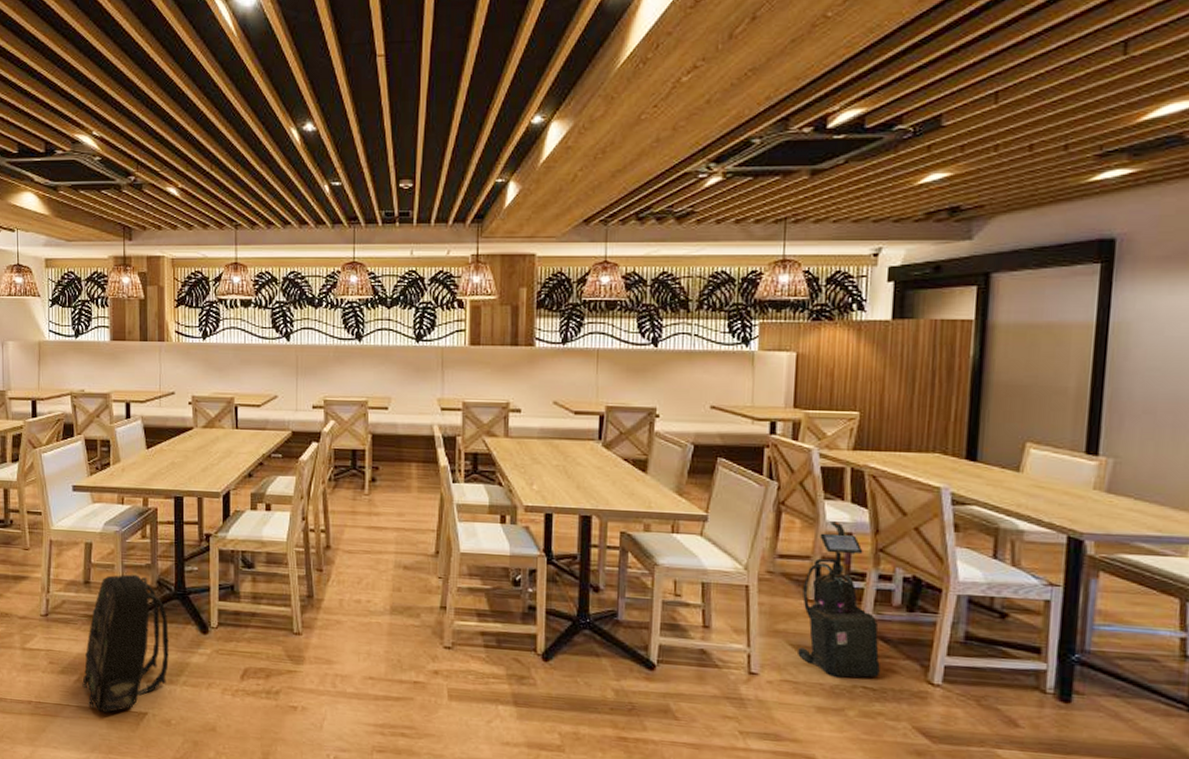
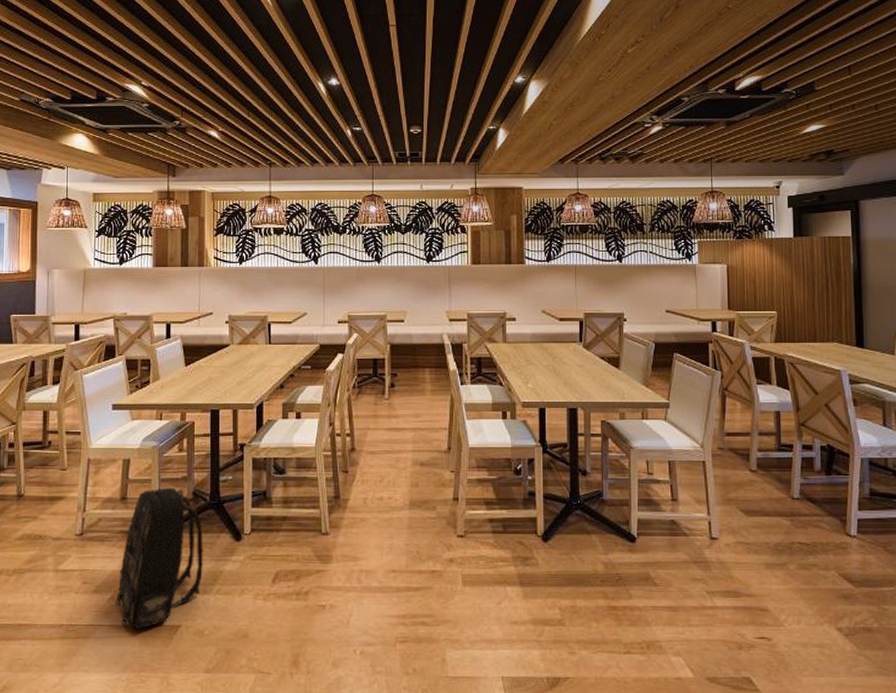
vacuum cleaner: present [798,521,880,678] -> none [747,402,810,536]

